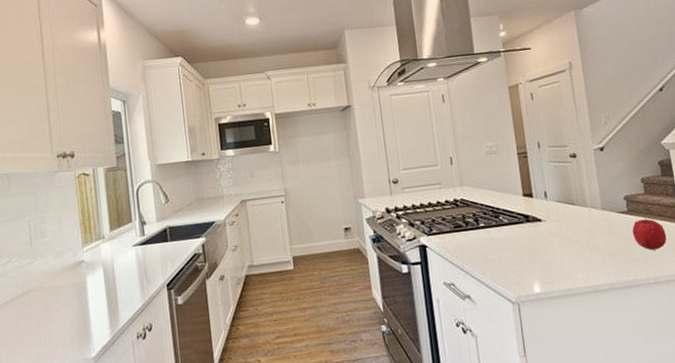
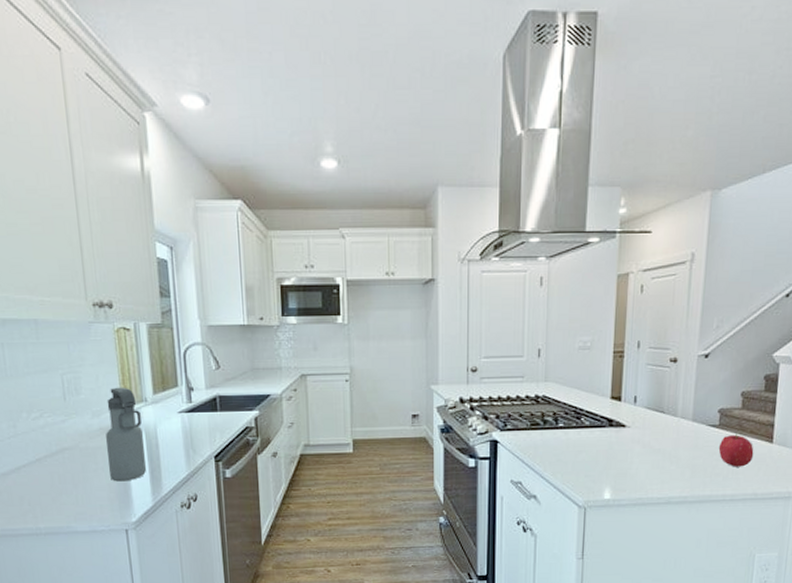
water bottle: none [67,227,105,318] -> present [106,387,147,482]

